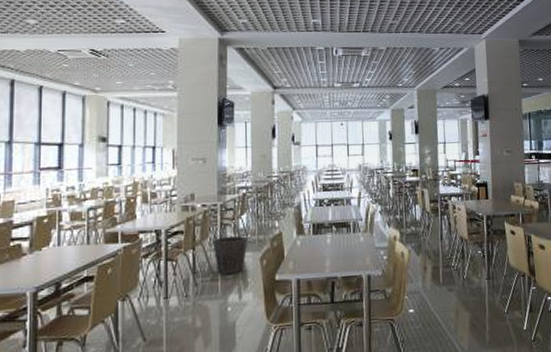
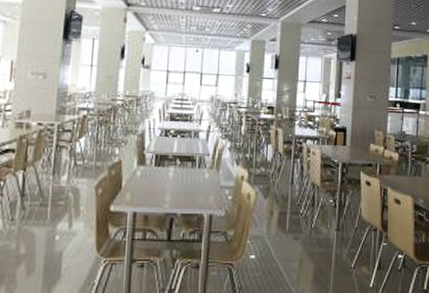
waste bin: present [212,236,248,274] -> none [45,159,84,200]

